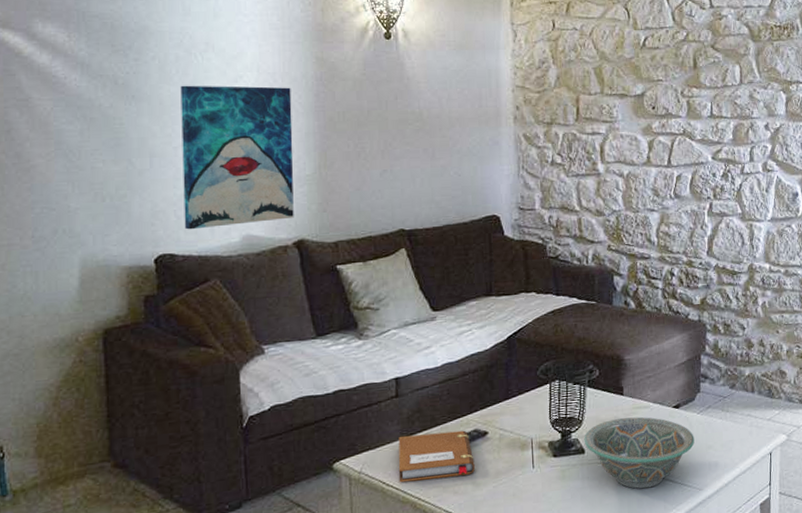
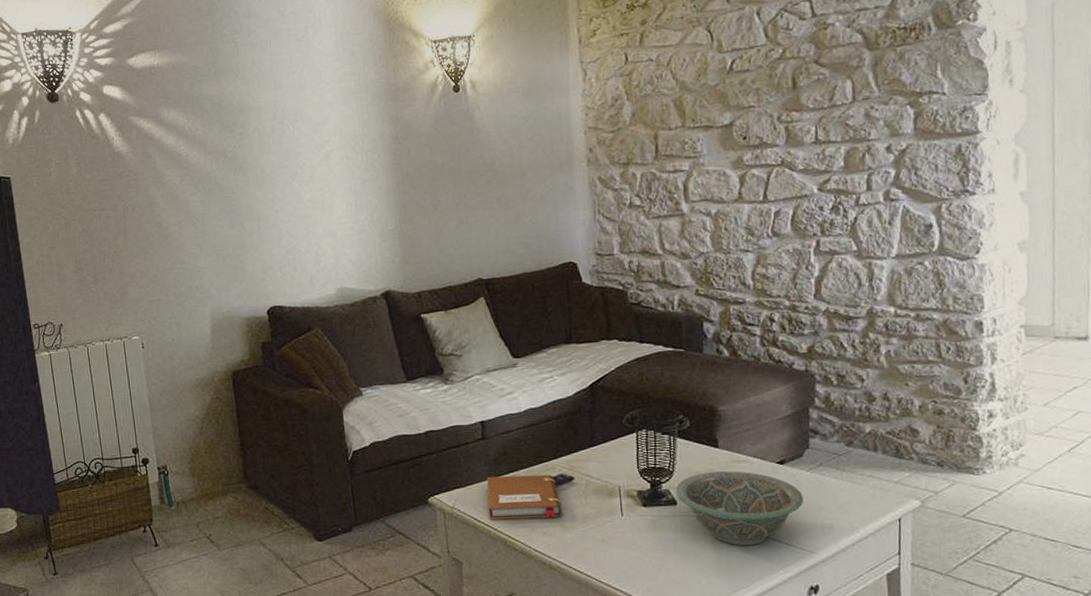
wall art: present [180,85,294,230] -> none [277,148,380,284]

